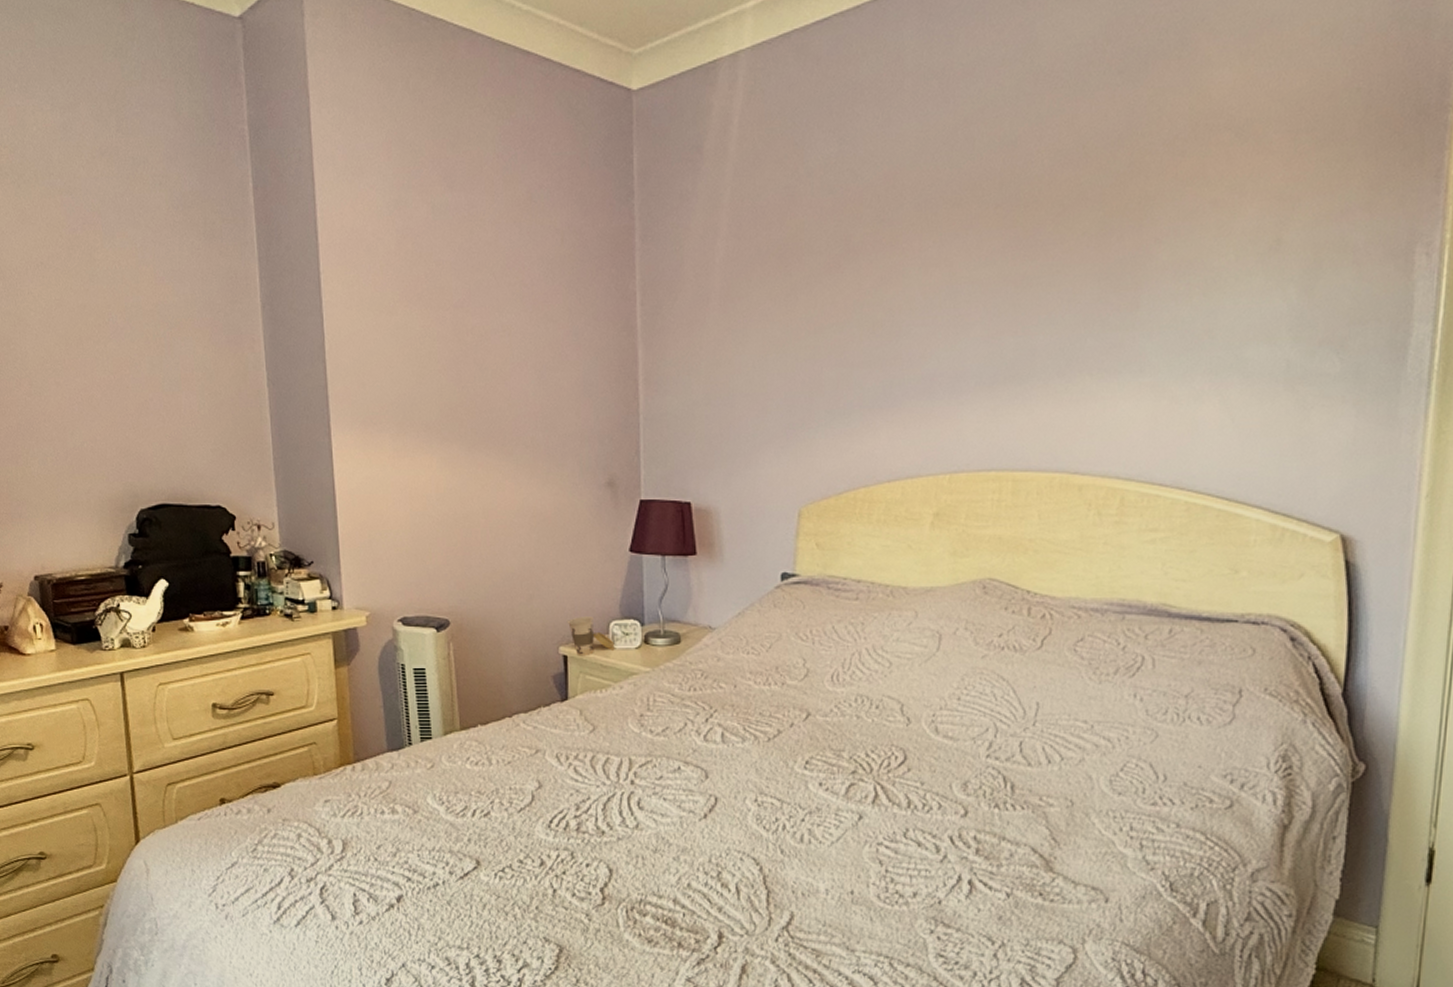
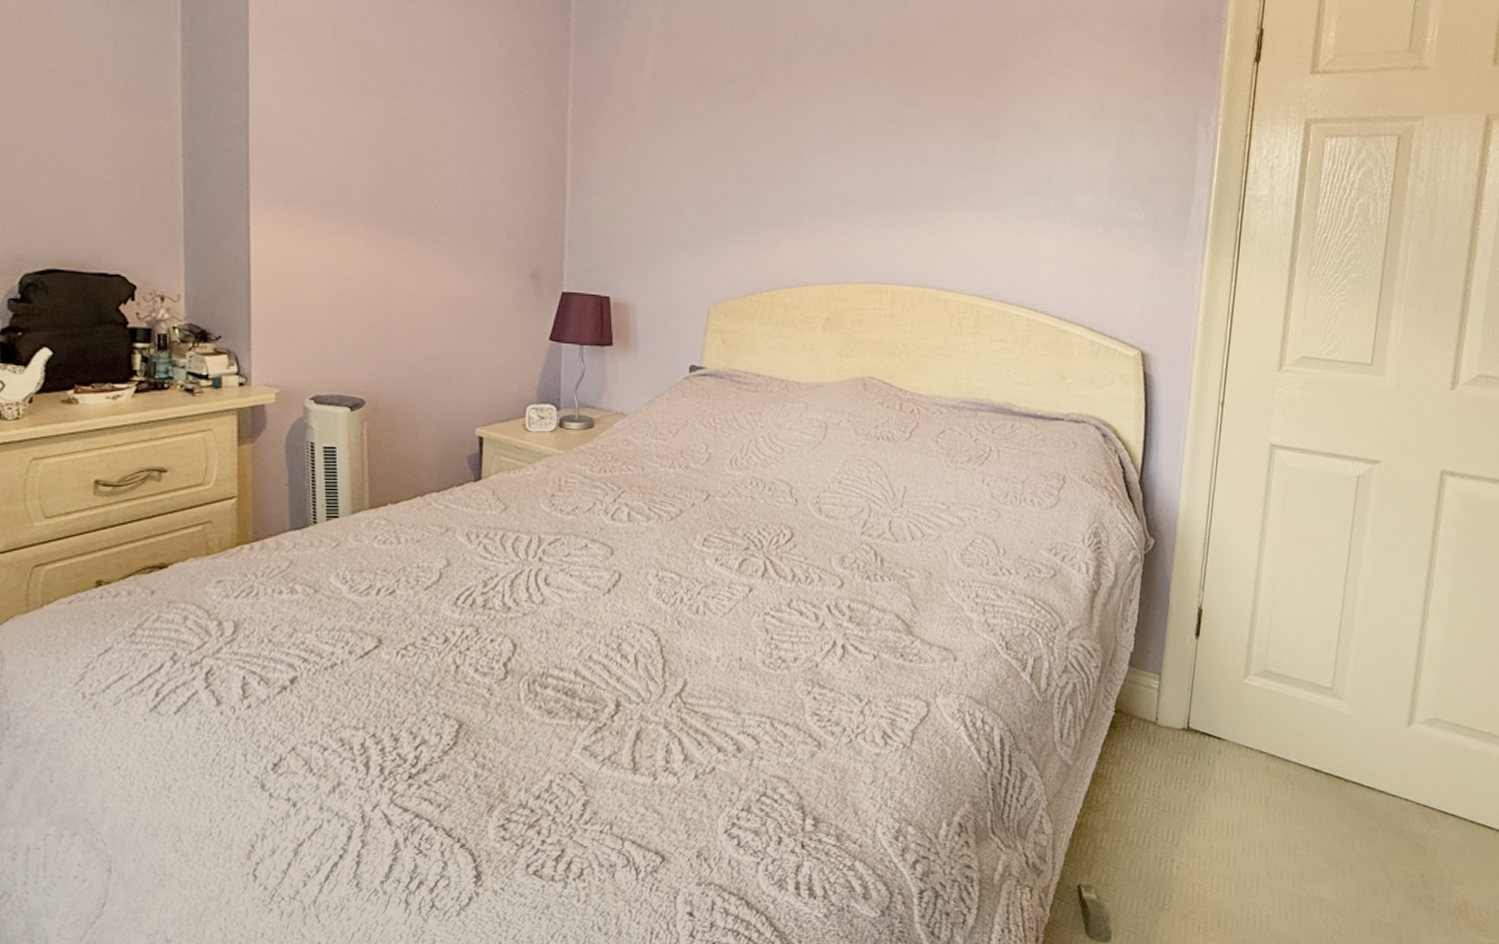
cup: present [566,617,615,657] -> none [484,400,530,438]

